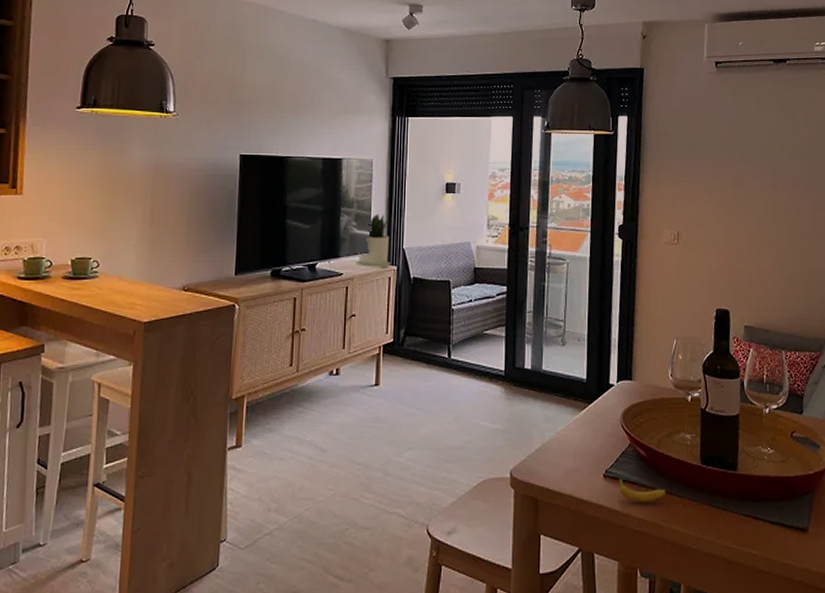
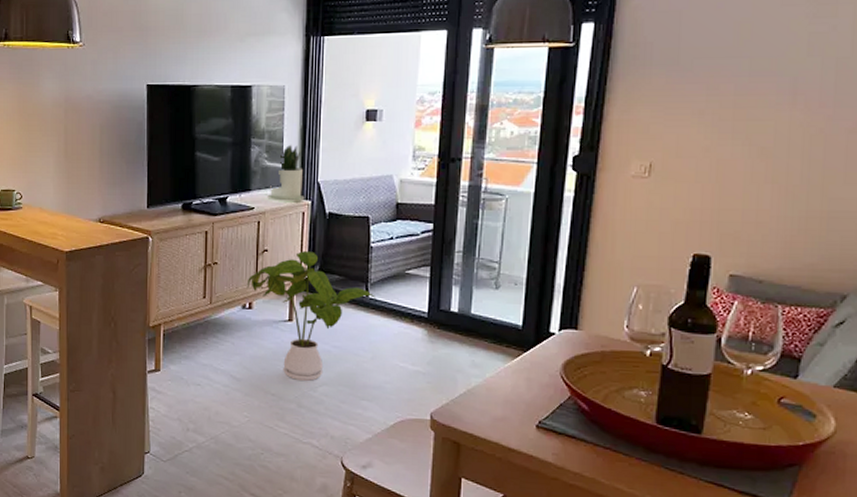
house plant: none [334,315,458,448] -> present [246,251,377,382]
fruit: present [619,477,667,503] -> none [554,430,611,458]

